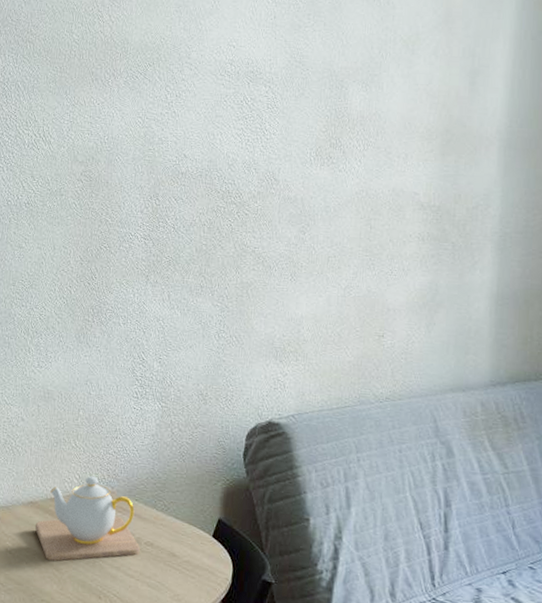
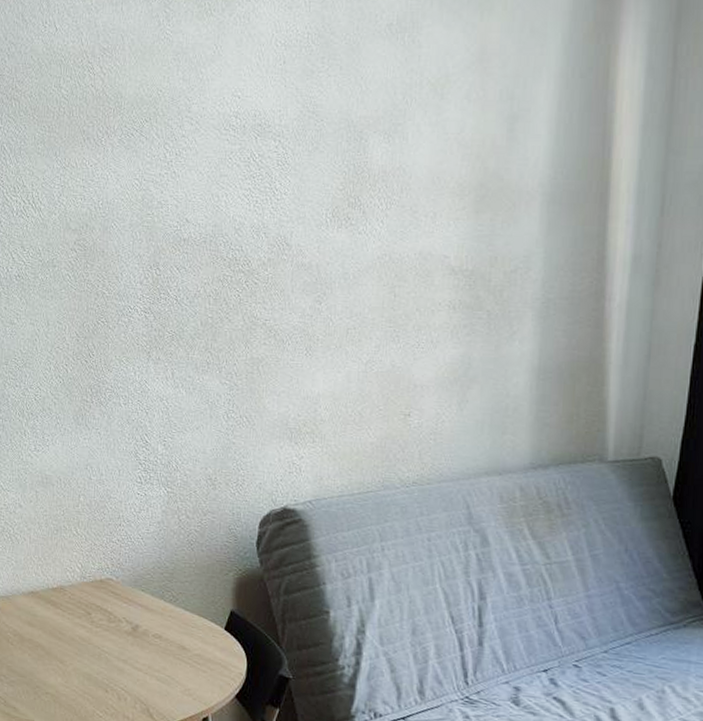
teapot: present [34,475,140,561] -> none [36,565,148,653]

